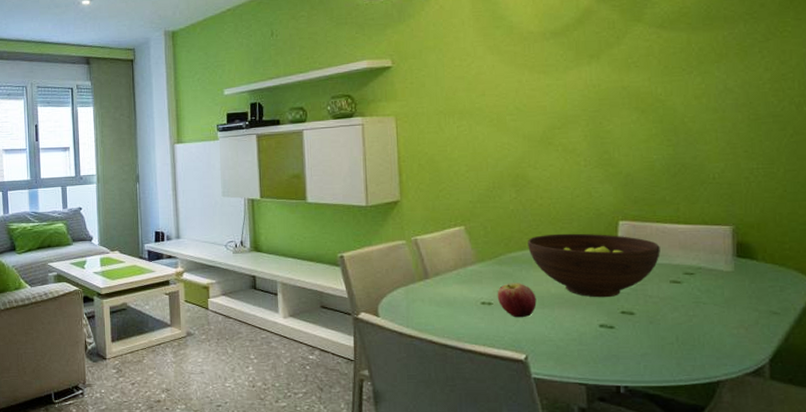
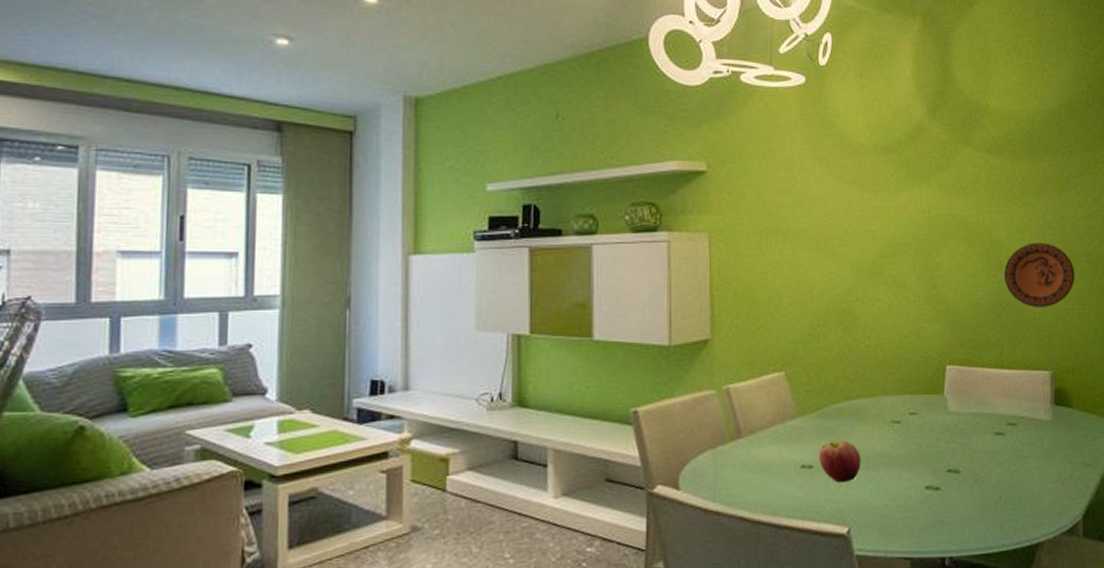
fruit bowl: present [528,233,660,298] -> none [853,379,985,455]
decorative plate: none [680,107,761,168] -> present [1004,242,1075,307]

